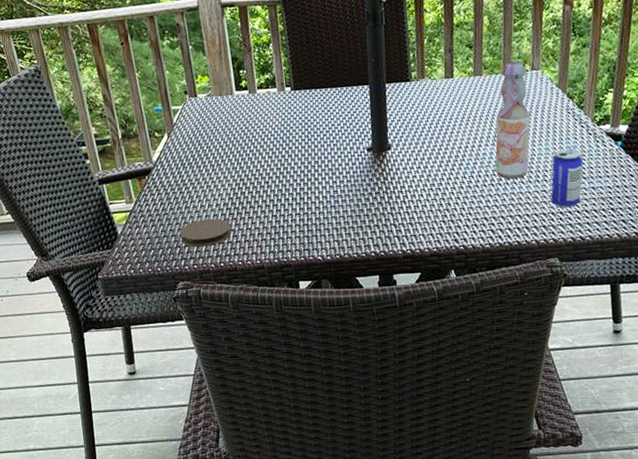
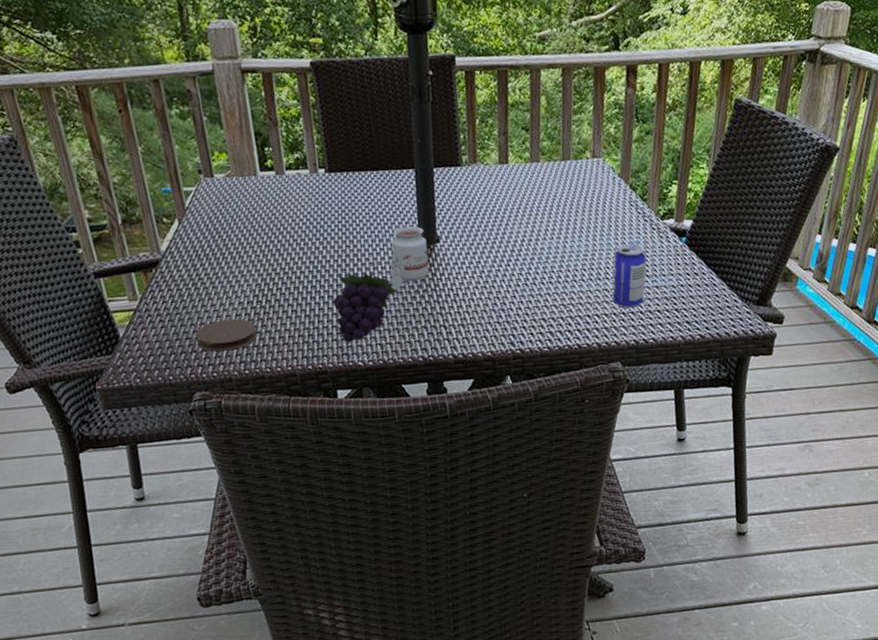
fruit: none [297,178,353,240] -> present [333,273,398,343]
candle: none [346,135,381,194] -> present [390,226,429,291]
bottle: present [495,61,531,179] -> none [553,147,592,277]

